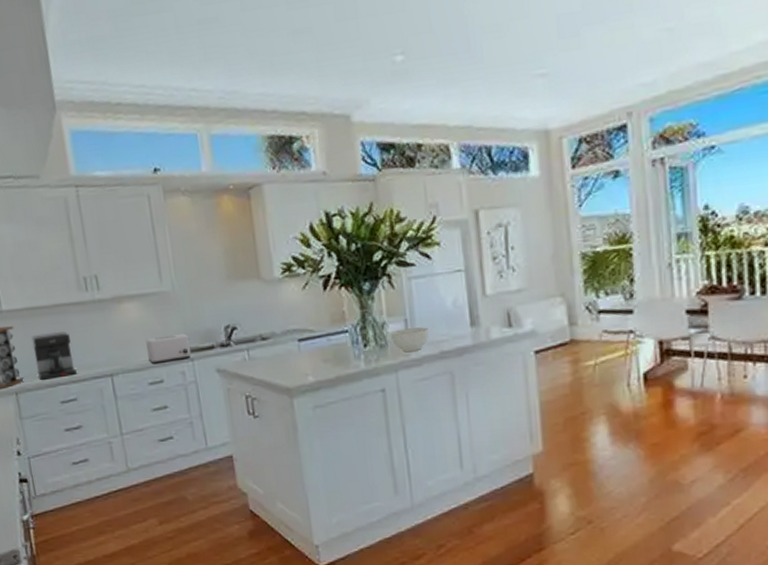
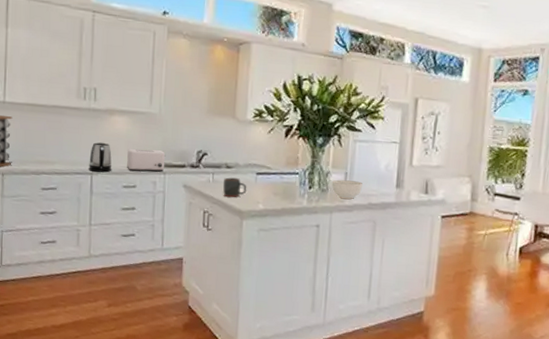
coffee maker: present [31,332,77,381] -> none [25,127,61,168]
kettle: none [105,336,132,373] -> present [89,142,112,173]
mug: none [261,350,291,374] -> present [222,177,247,197]

